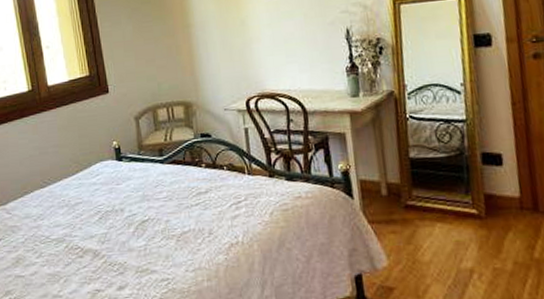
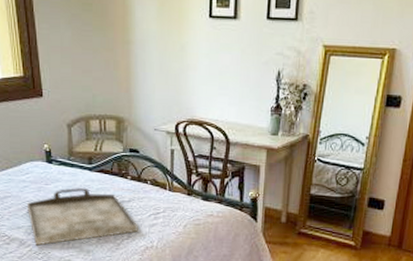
serving tray: none [98,183,221,256] -> present [26,188,139,246]

